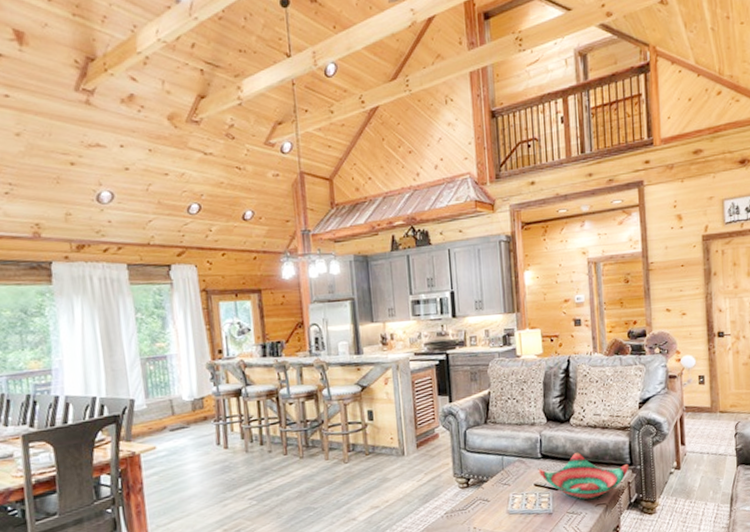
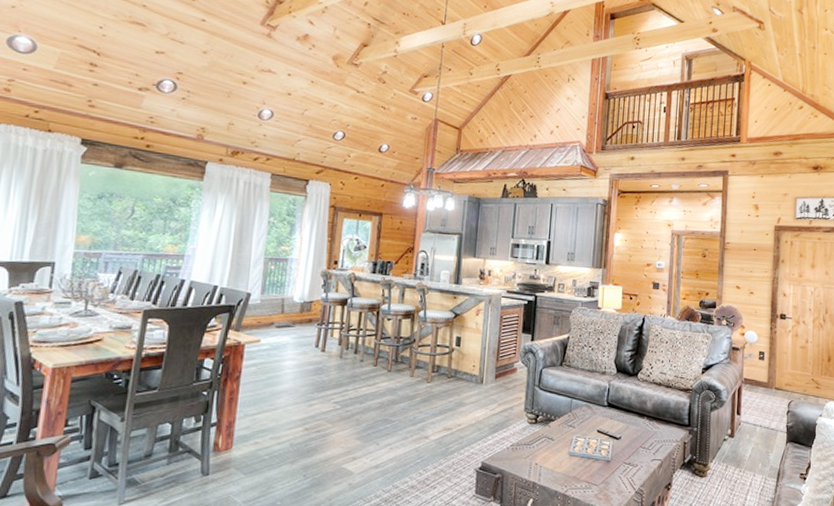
decorative bowl: present [538,453,629,500] -> none [602,406,687,454]

